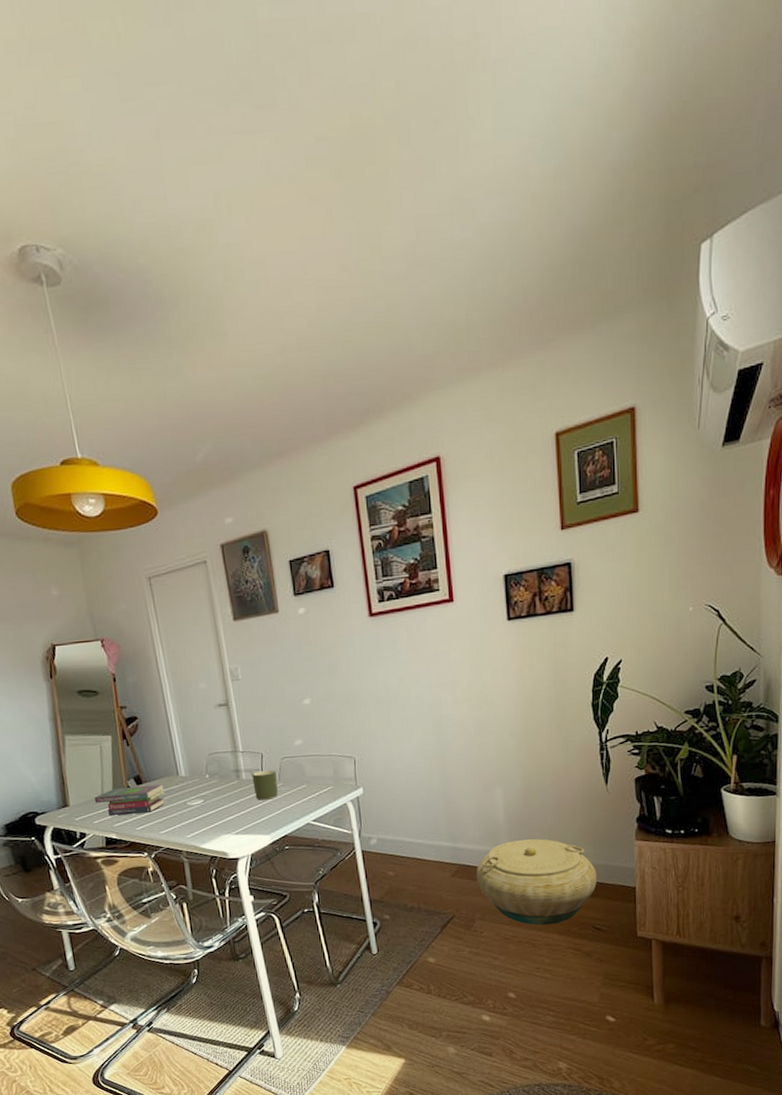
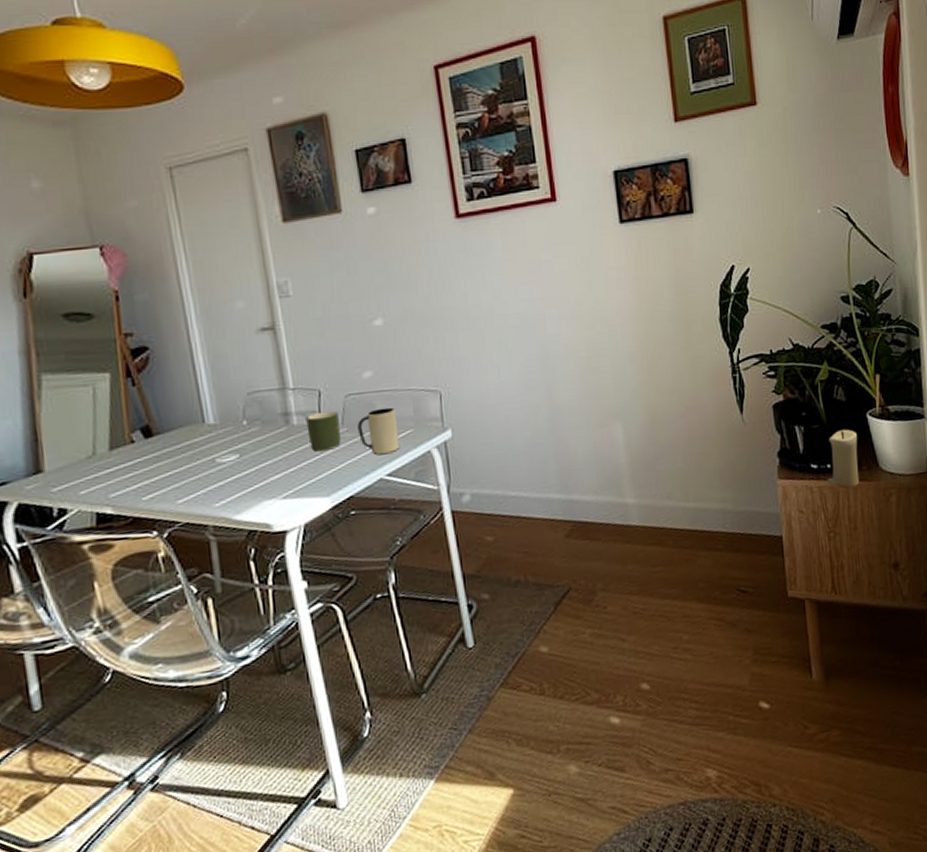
books: present [94,784,165,815] -> none [81,436,184,482]
mug: none [291,768,323,805] -> present [358,407,400,456]
basket: present [476,838,597,926] -> none [595,483,738,593]
candle: none [679,801,712,851] -> present [826,429,860,488]

